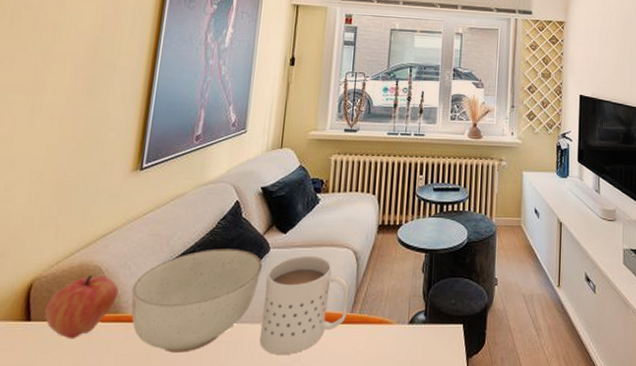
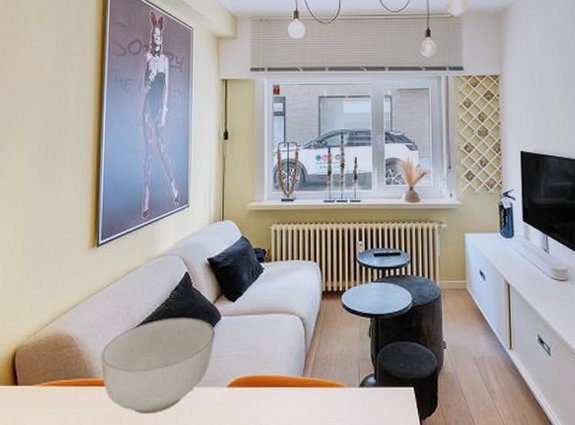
fruit: present [44,273,119,339] -> none [28,342,89,401]
mug: present [259,255,350,354] -> none [219,322,299,416]

